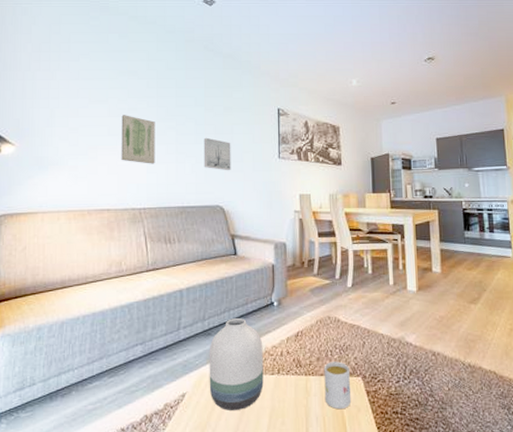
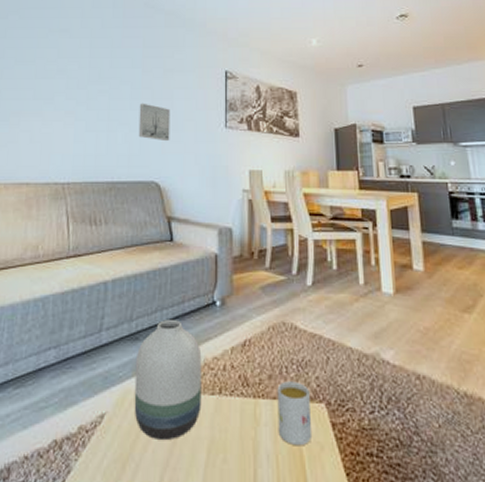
wall art: present [121,115,155,164] -> none [46,77,86,132]

